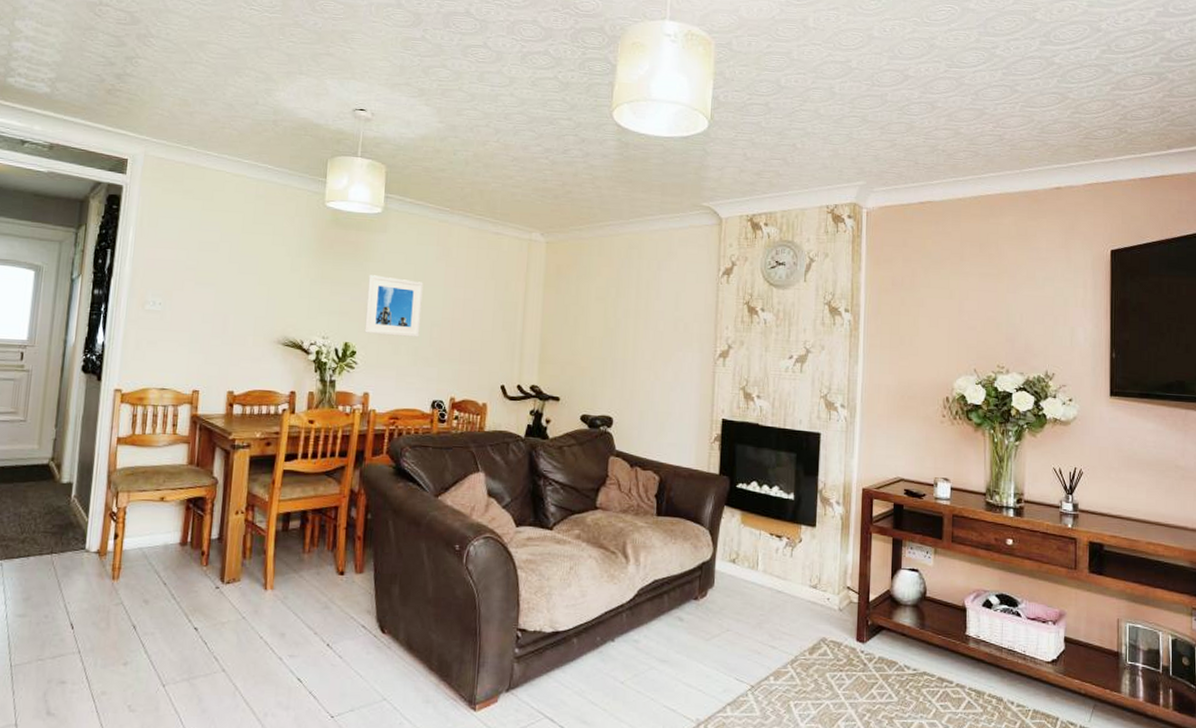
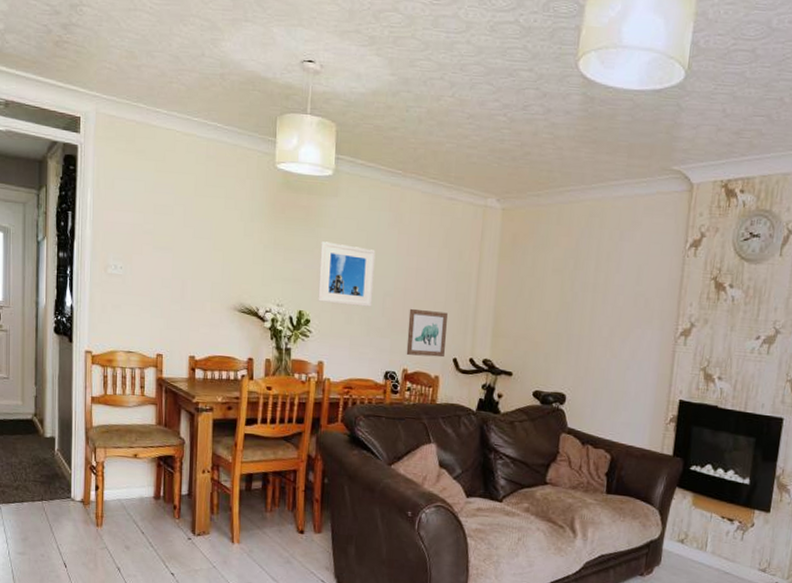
wall art: none [453,337,495,385] -> present [406,308,448,358]

